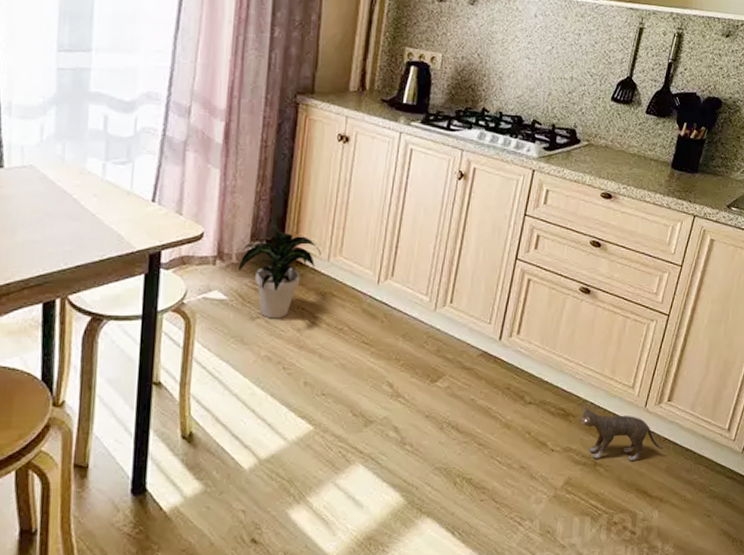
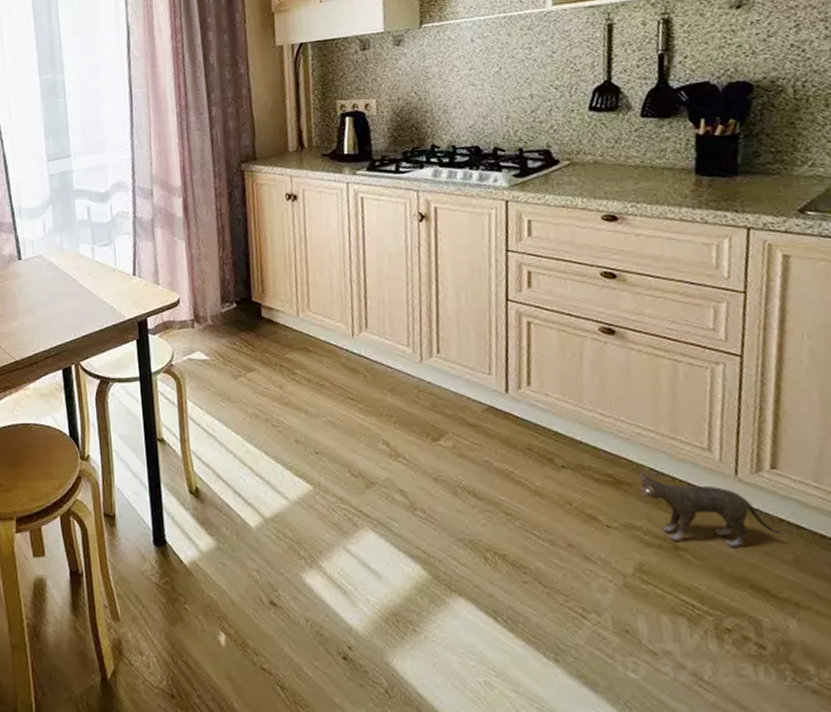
potted plant: present [237,229,321,319] -> none [214,290,289,377]

